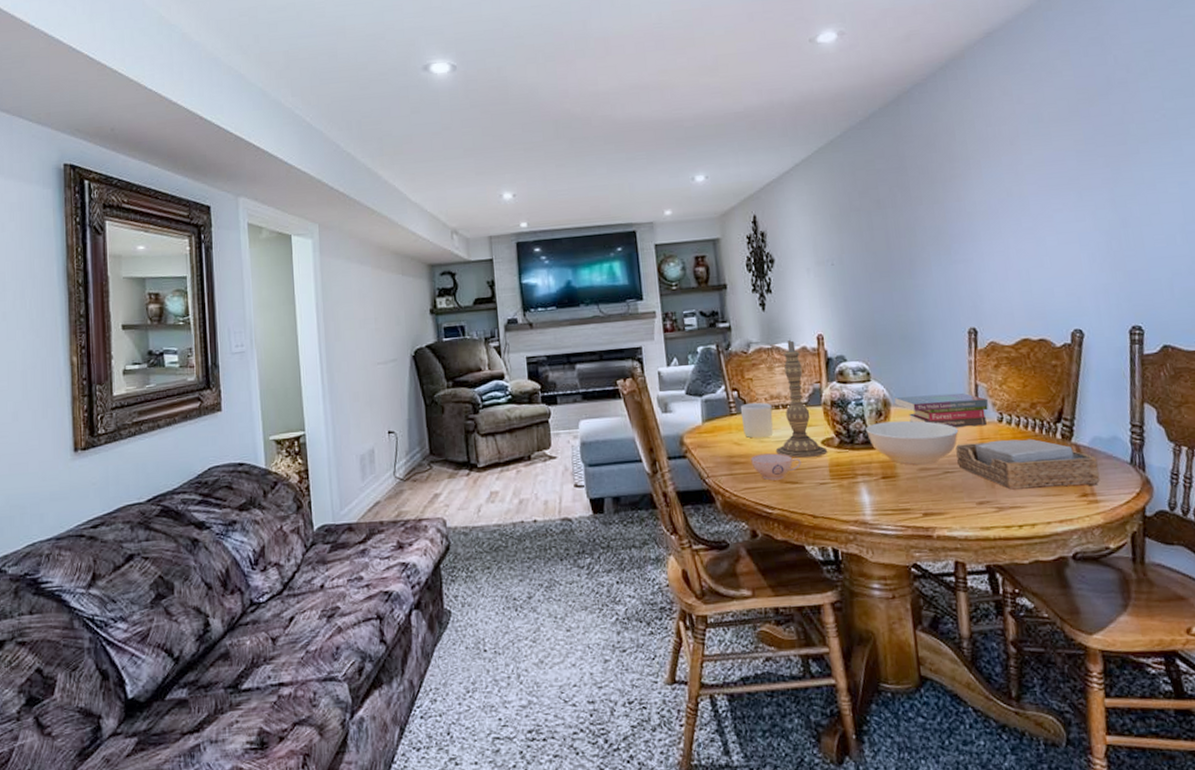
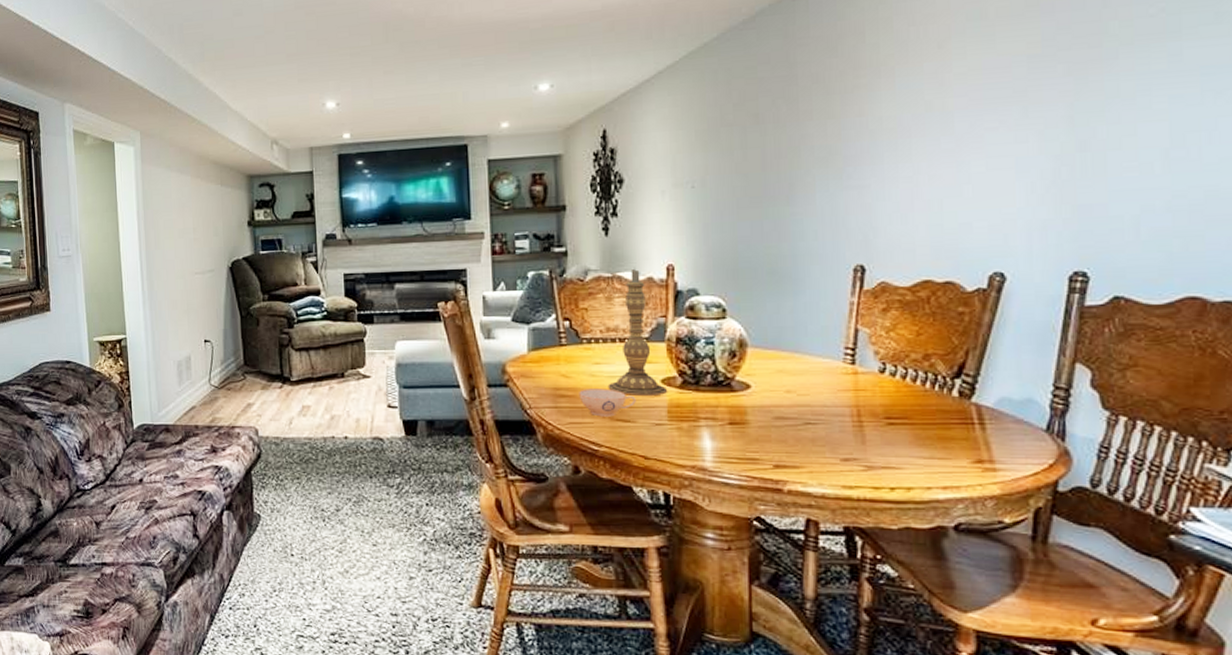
mug: present [740,402,774,439] -> none [571,335,608,372]
bowl: present [865,420,959,466] -> none [714,364,828,414]
books: present [894,392,988,427] -> none [753,337,869,376]
napkin holder: present [955,438,1100,490] -> none [822,392,1003,451]

